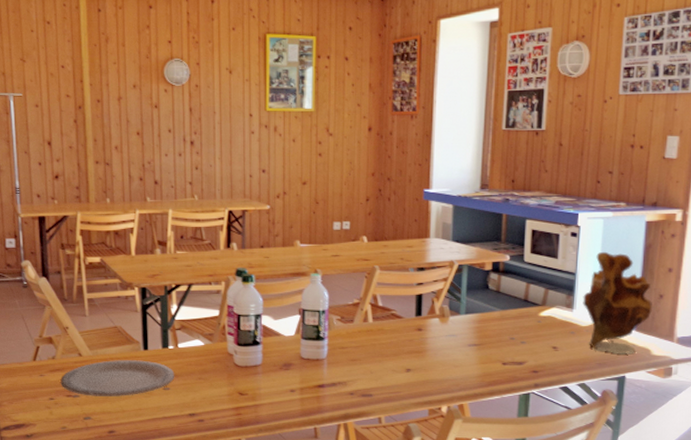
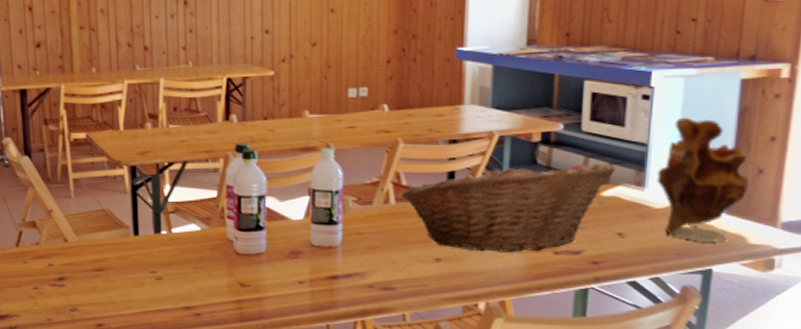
plate: present [60,360,175,396] -> none [45,246,169,287]
fruit basket: none [377,286,551,363] -> present [401,161,616,252]

